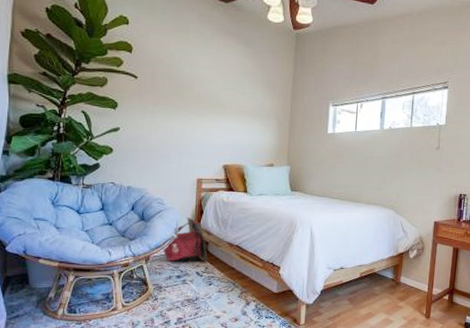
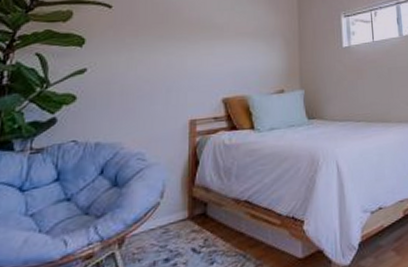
backpack: present [156,216,208,262] -> none [134,172,207,240]

